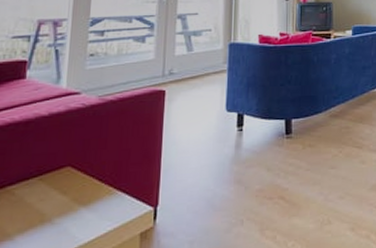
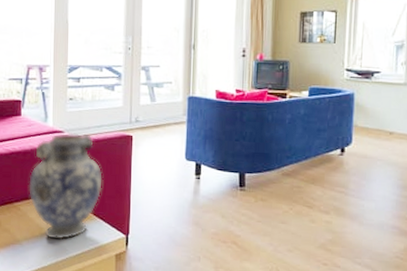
decorative vase: none [28,92,127,226] -> present [29,133,103,240]

